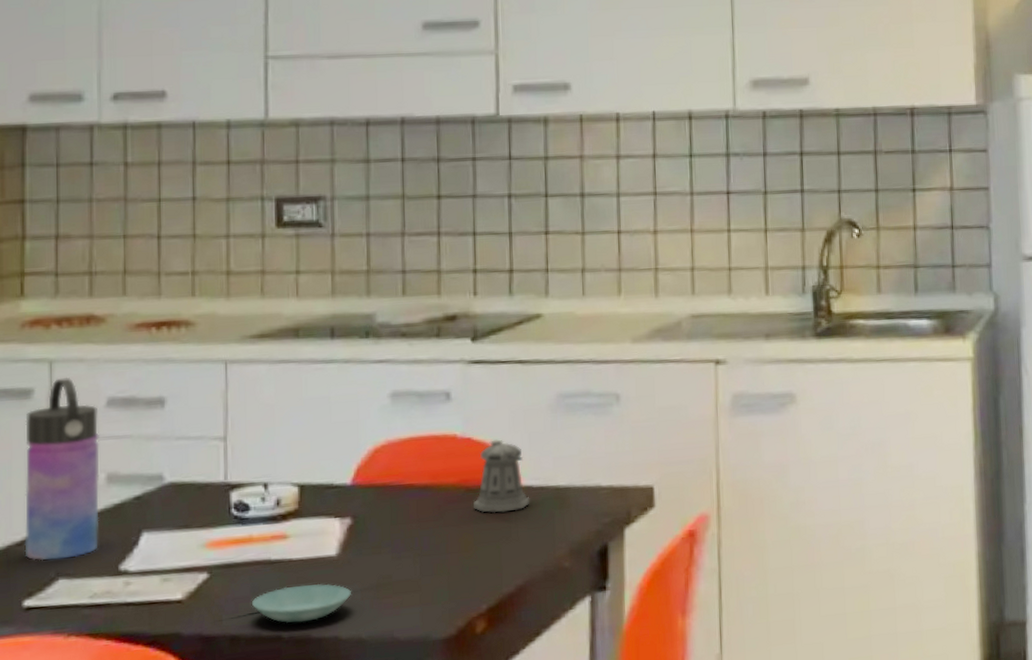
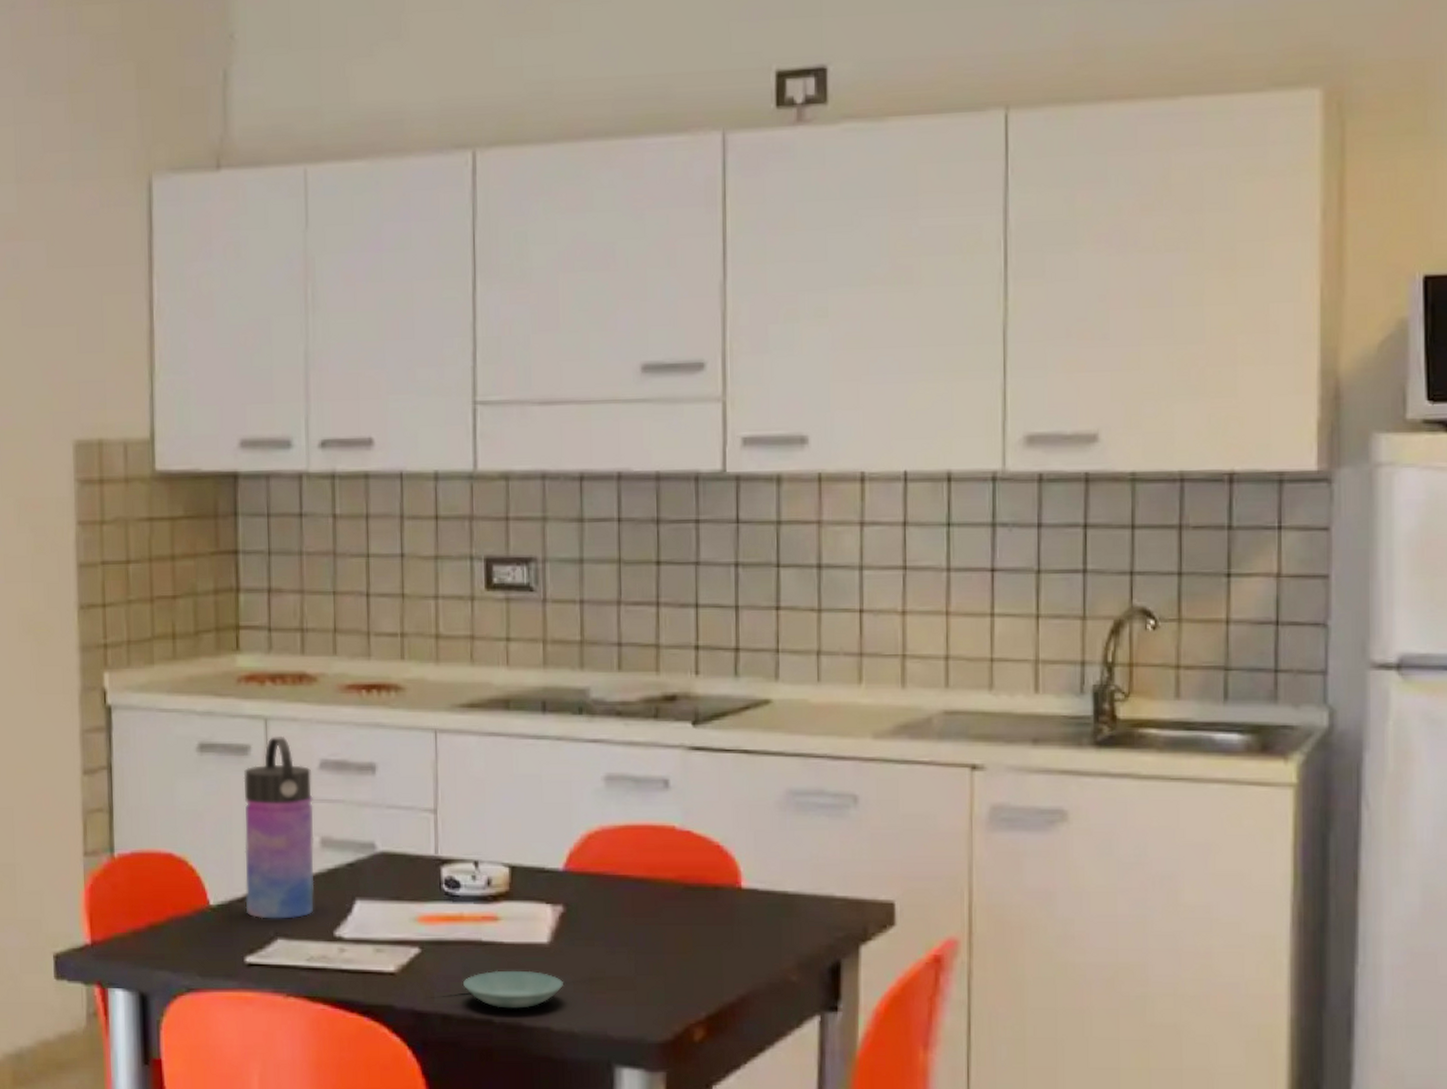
pepper shaker: present [473,439,530,513] -> none [692,835,755,915]

